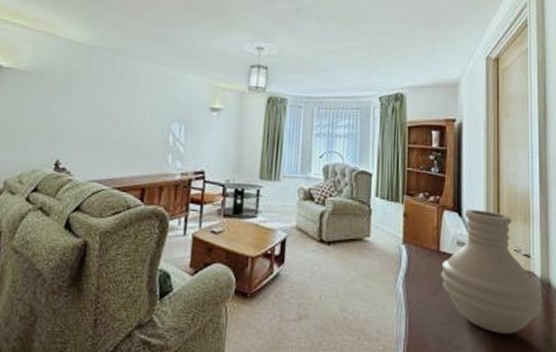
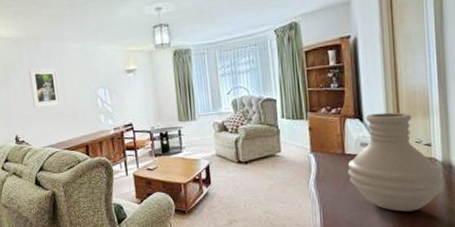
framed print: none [89,83,129,133] -> present [29,68,61,109]

